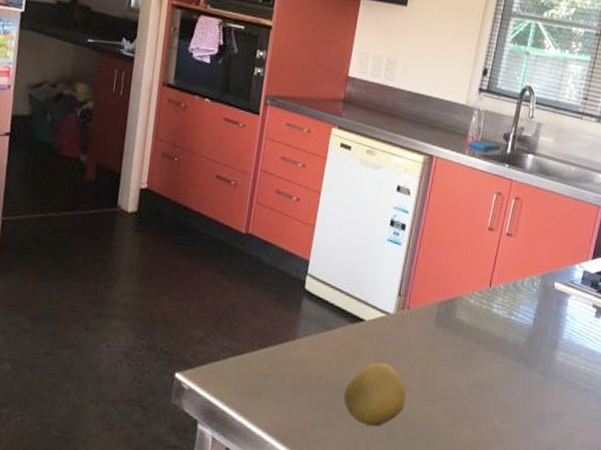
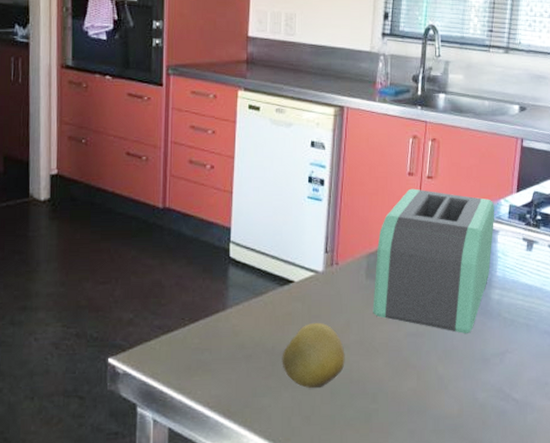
toaster: none [438,243,569,391] -> present [373,188,495,334]

